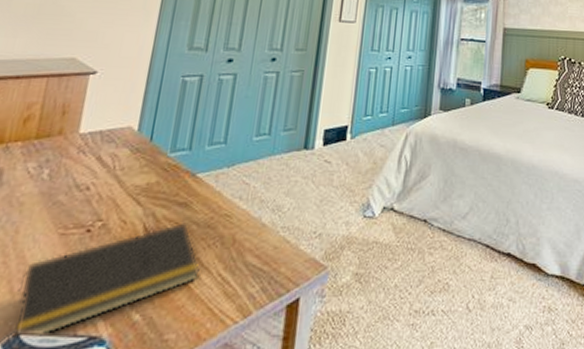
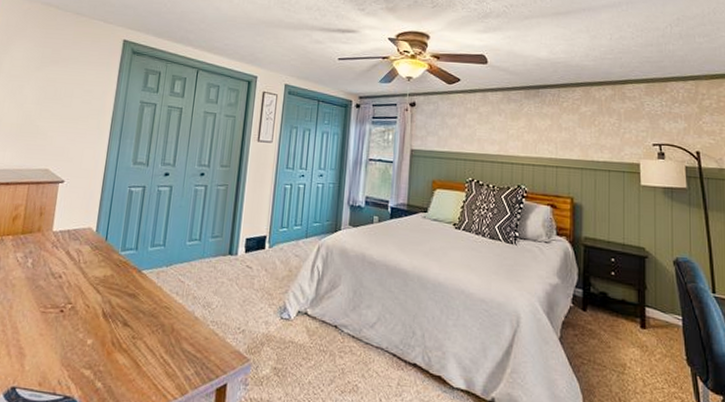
notepad: present [16,222,201,337] -> none [13,310,147,392]

